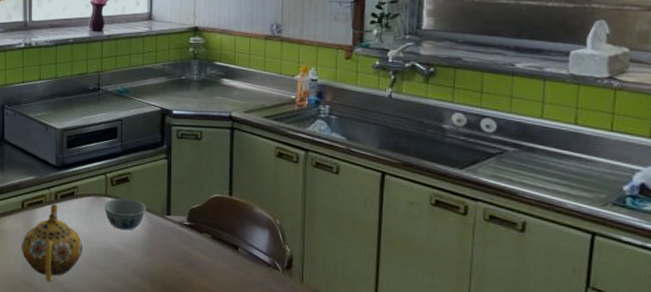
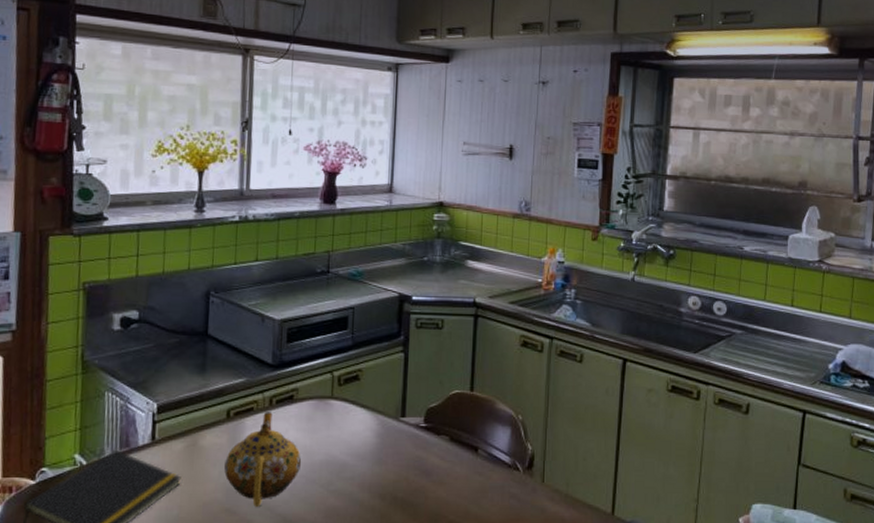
bowl: present [103,198,146,231] -> none [328,400,378,438]

